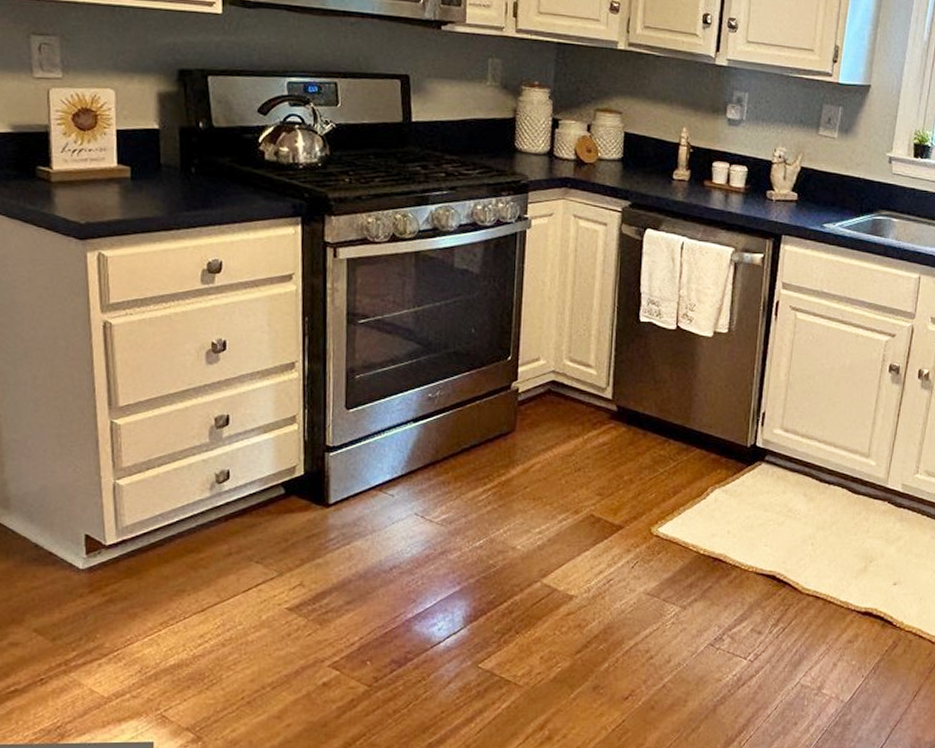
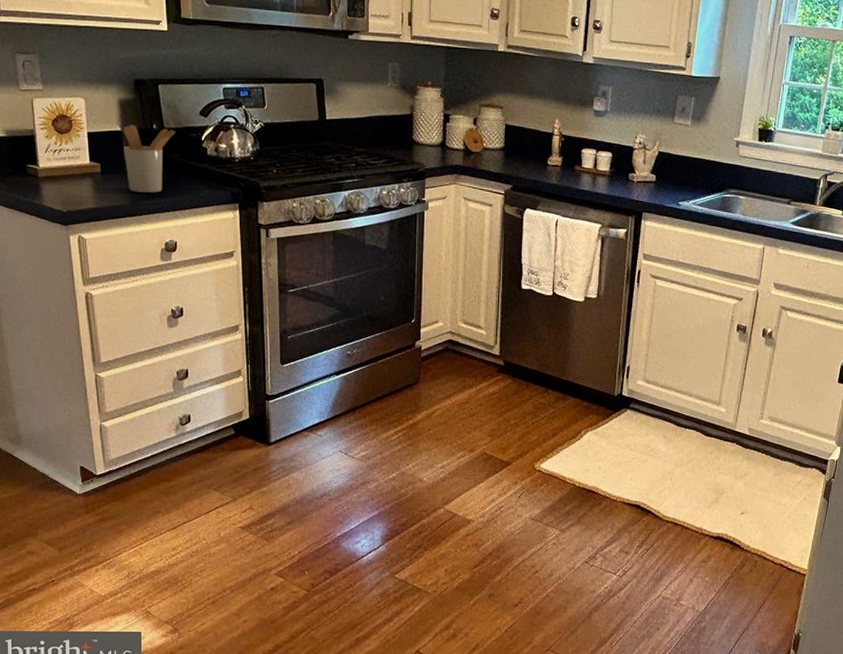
utensil holder: none [161,121,227,203] -> present [123,124,176,193]

